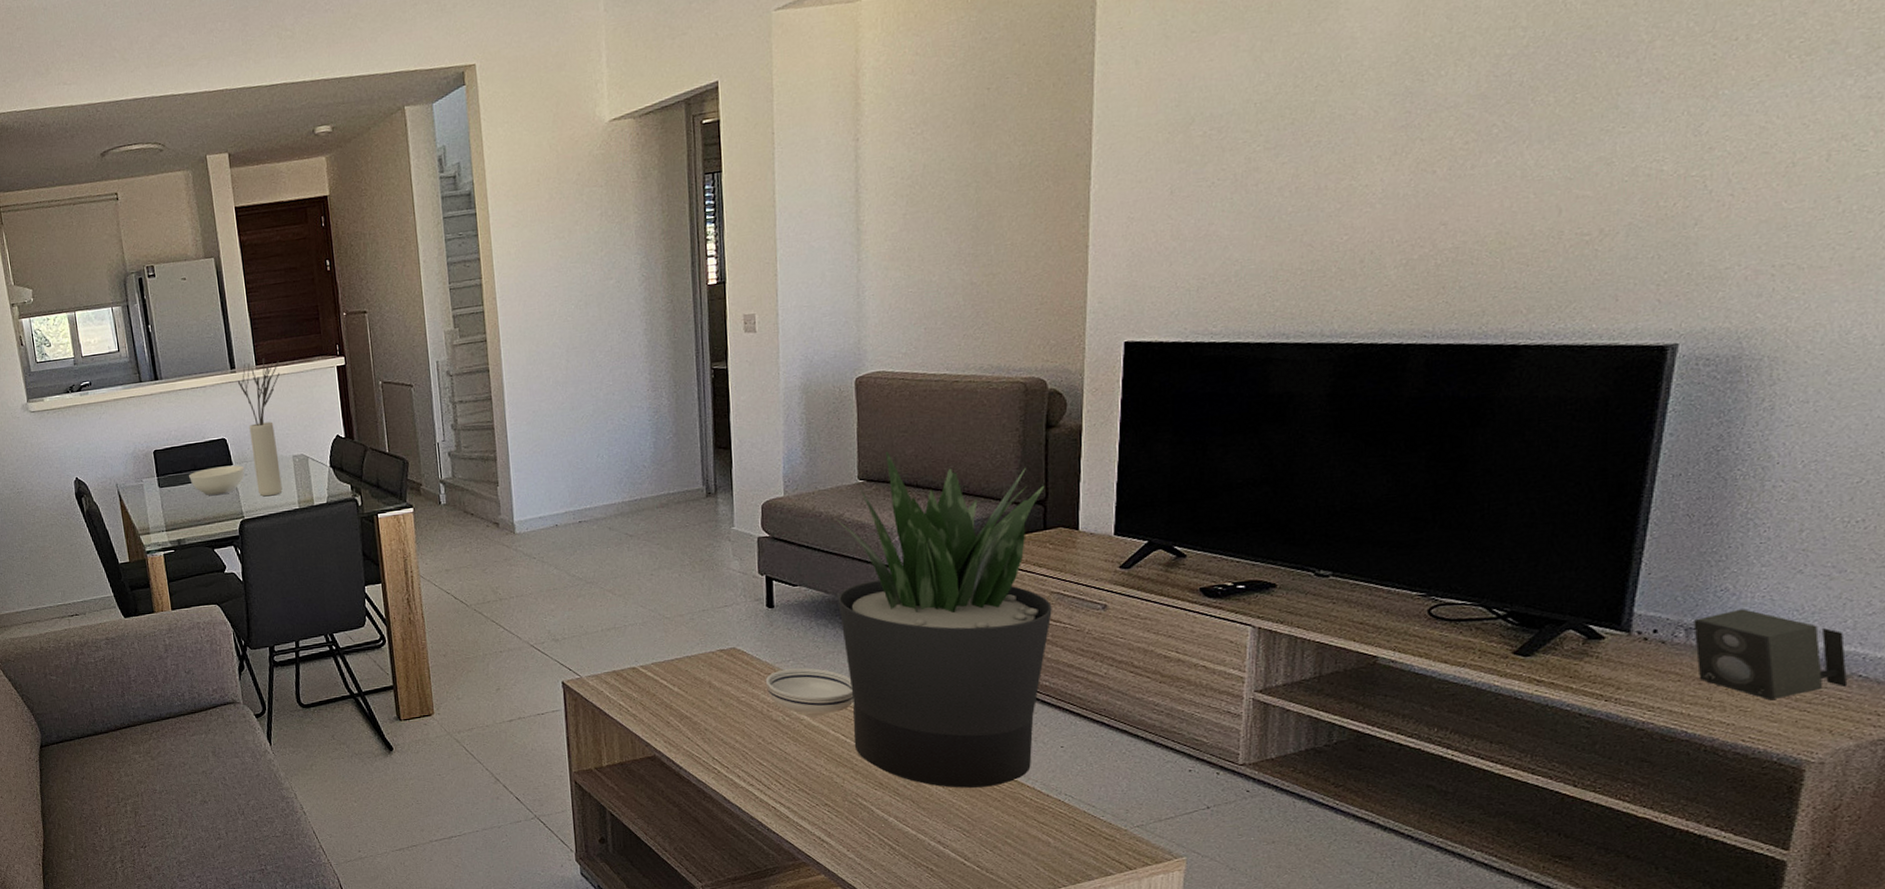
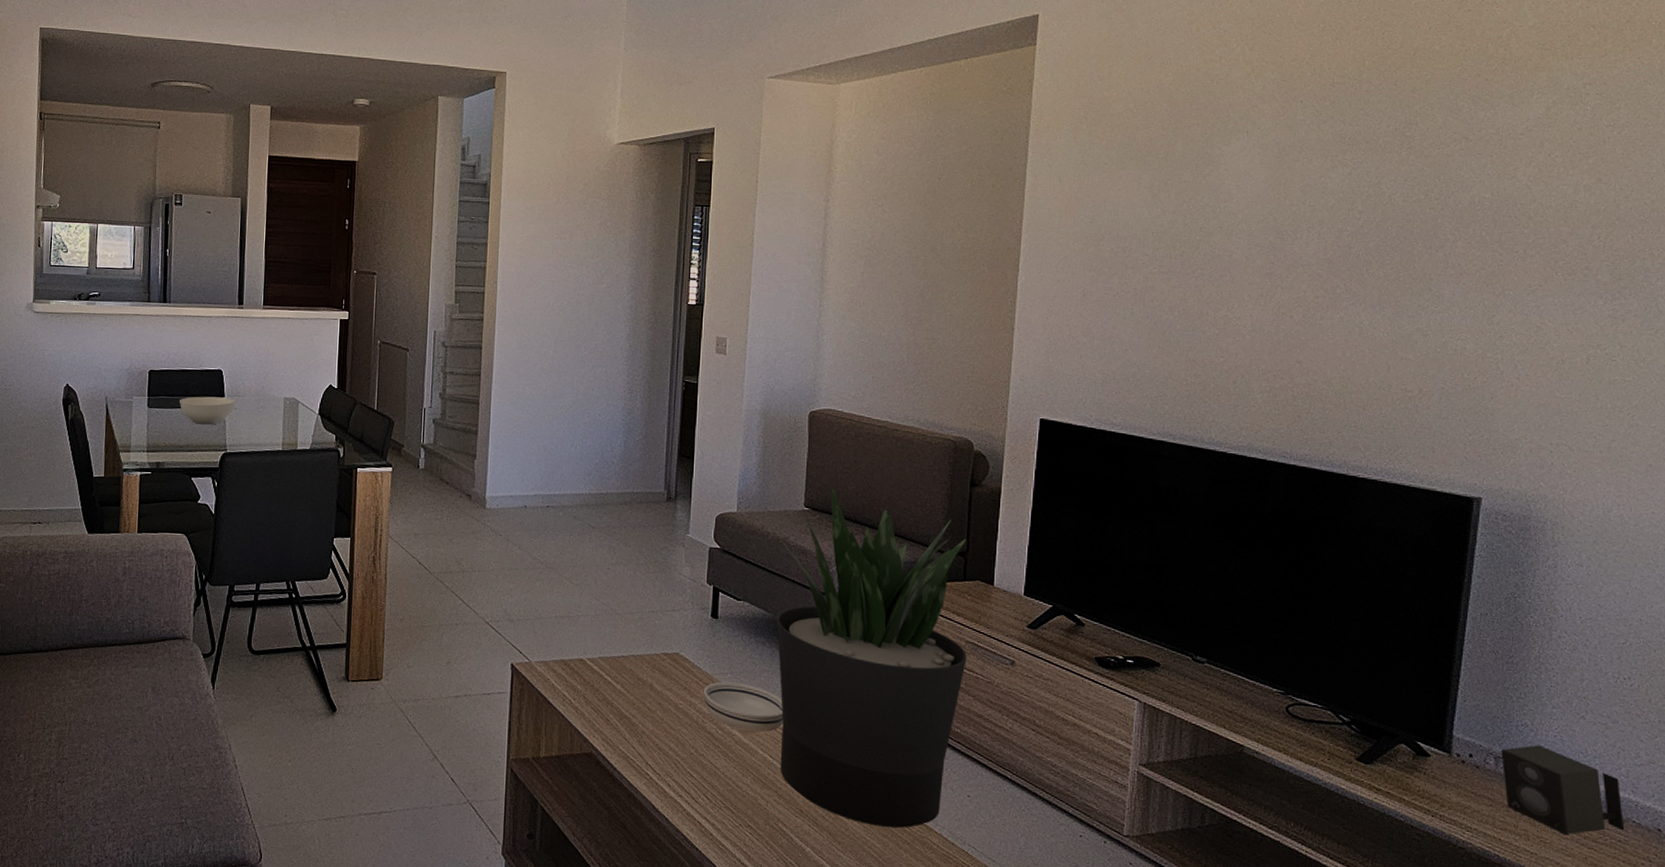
vase: present [237,358,283,497] -> none [243,300,286,434]

